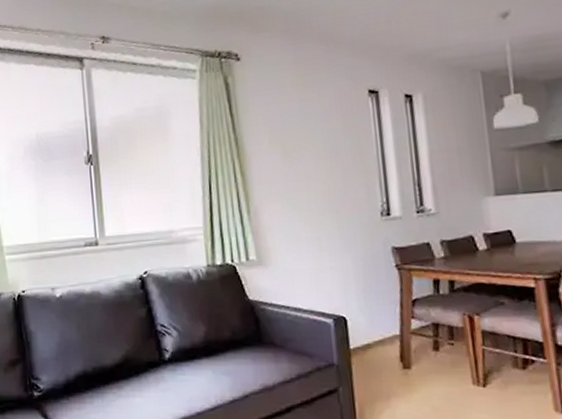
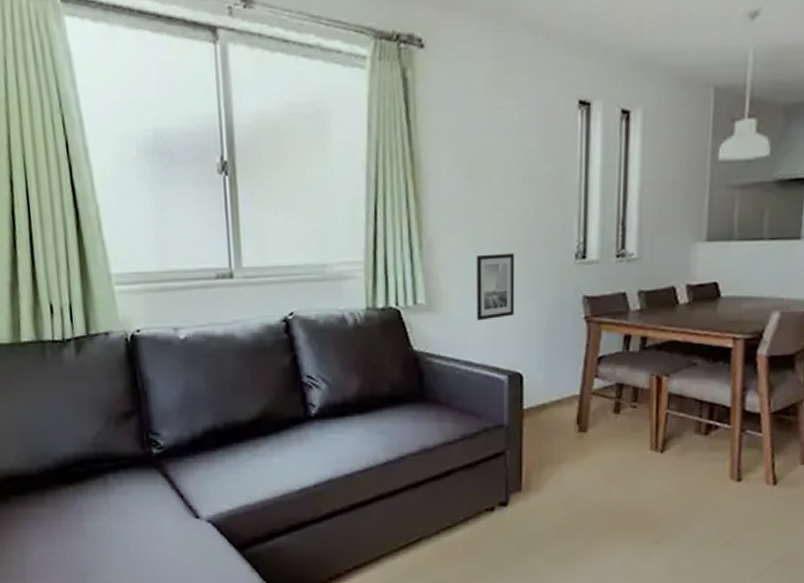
wall art: none [296,214,334,272] -> present [476,253,515,321]

